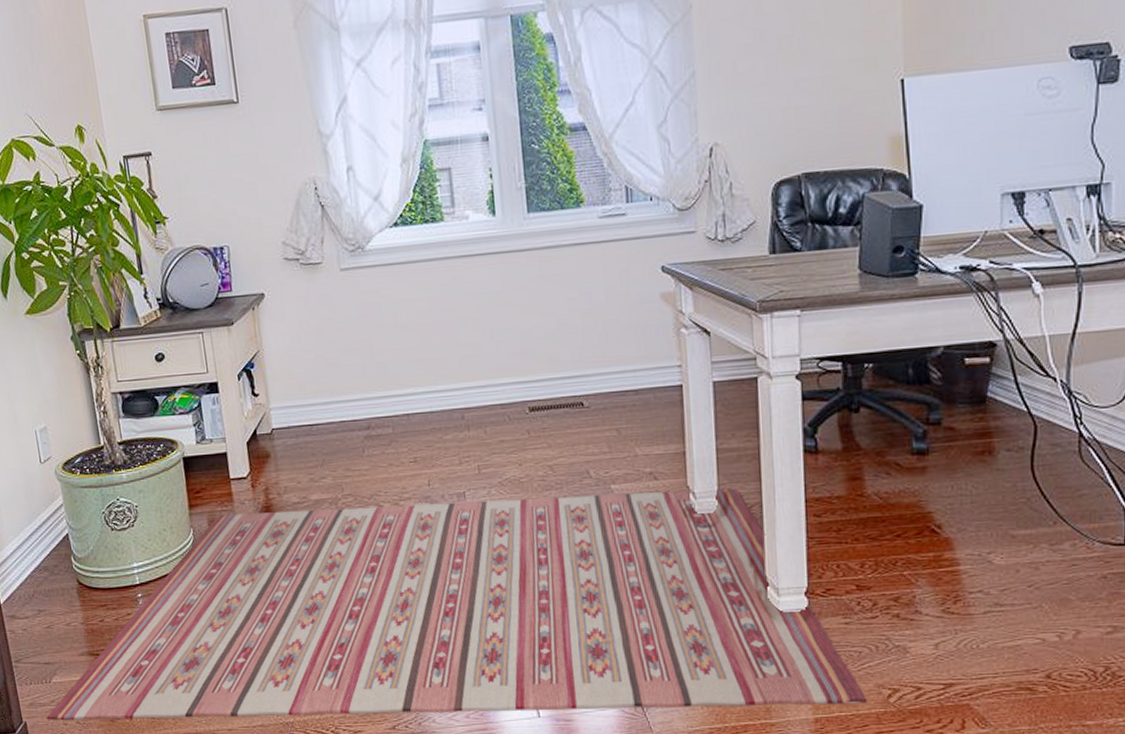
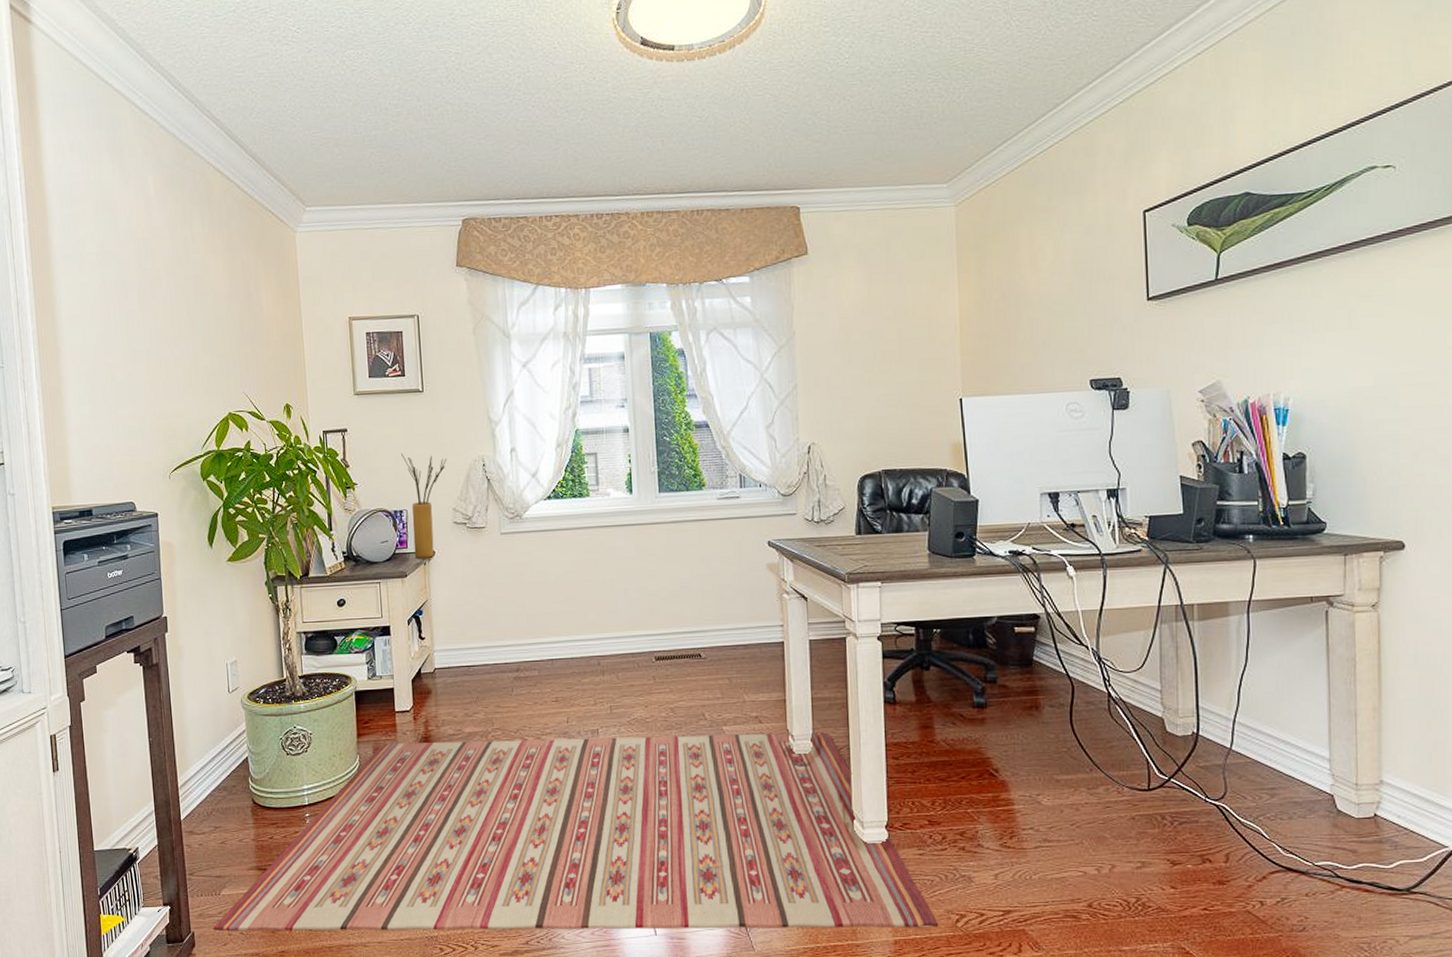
vase: none [217,178,272,304] -> present [401,453,447,559]

